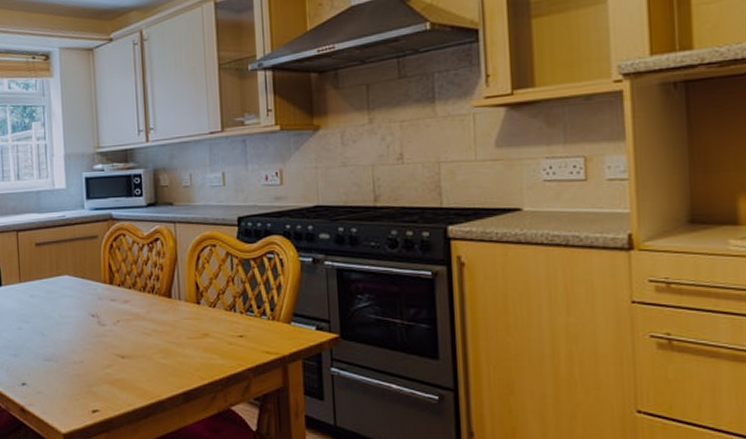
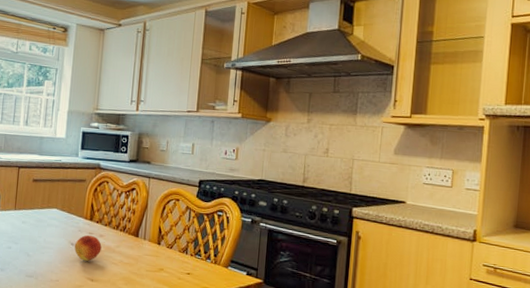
fruit: none [96,302,129,335] -> present [74,234,102,262]

